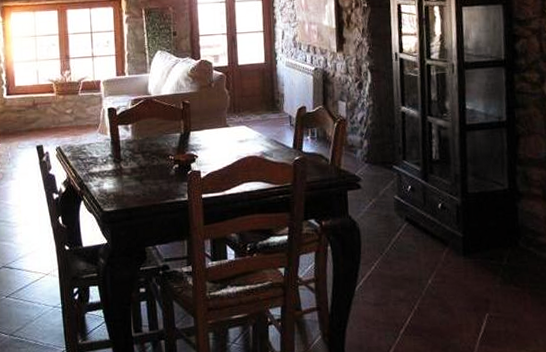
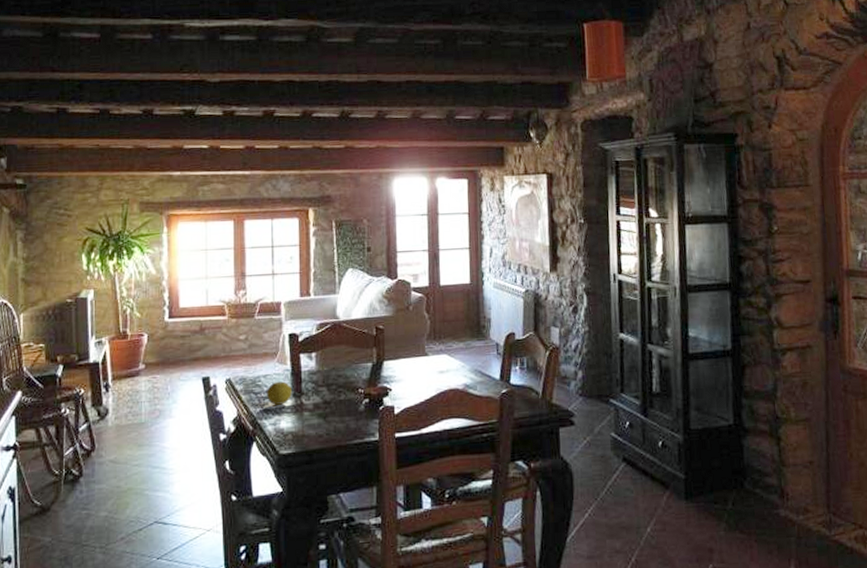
fruit: none [90,149,113,169] -> present [266,381,293,405]

